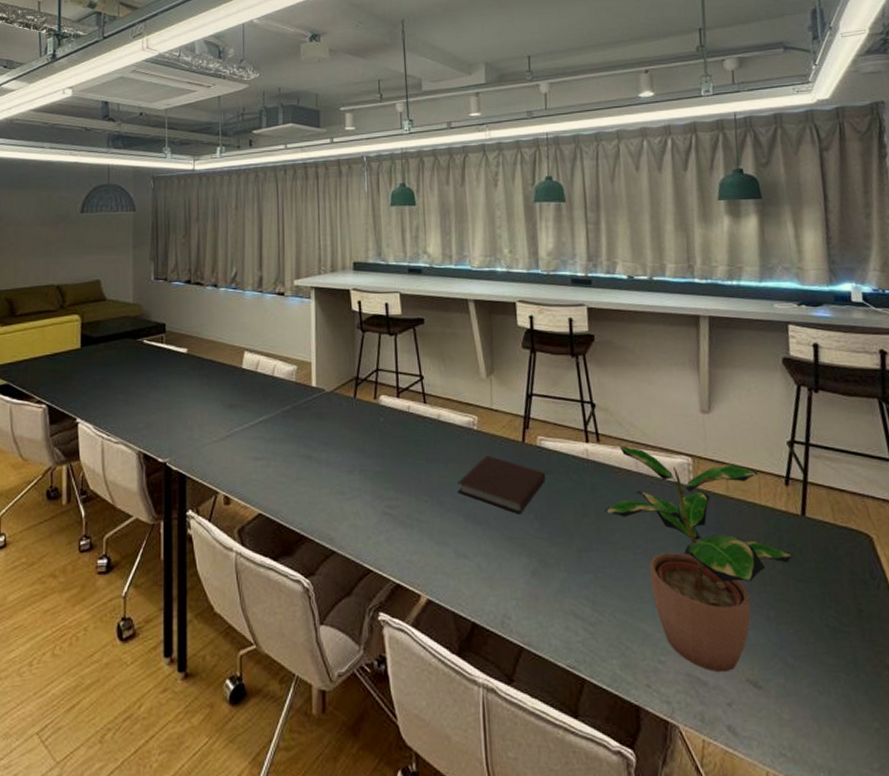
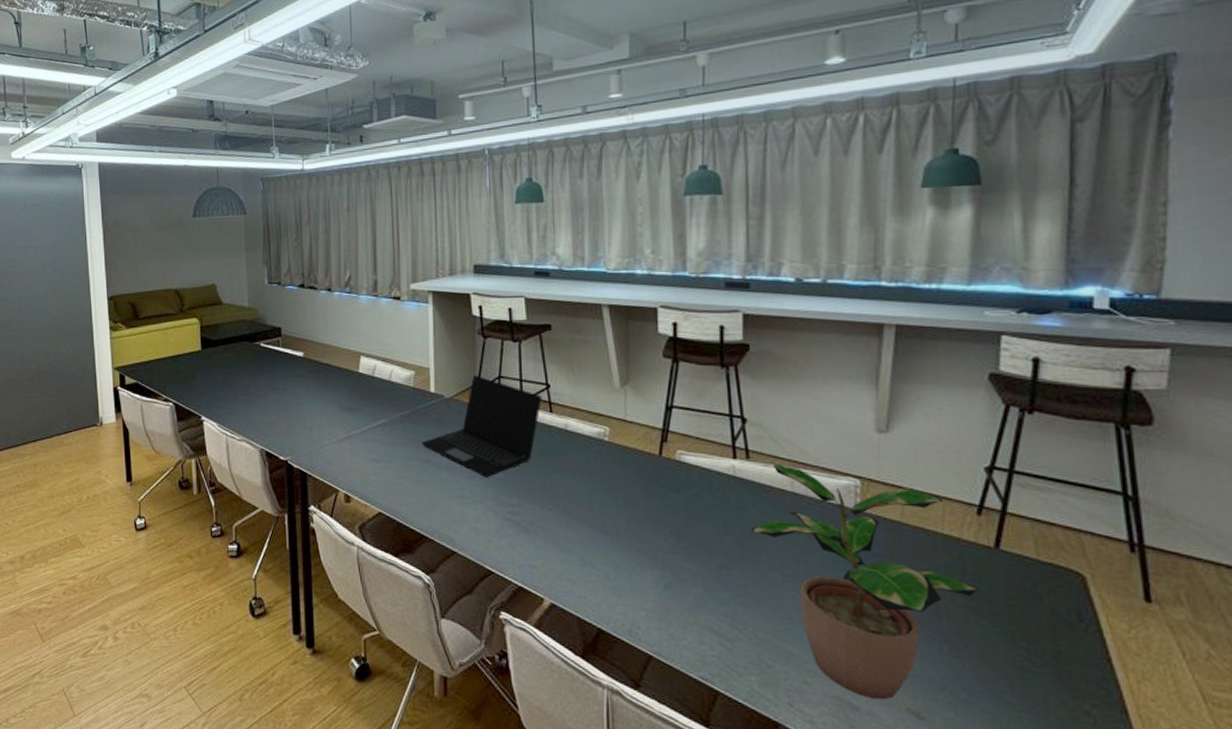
laptop: none [302,368,417,471] -> present [421,375,542,477]
notebook: present [457,455,546,514] -> none [585,468,685,528]

